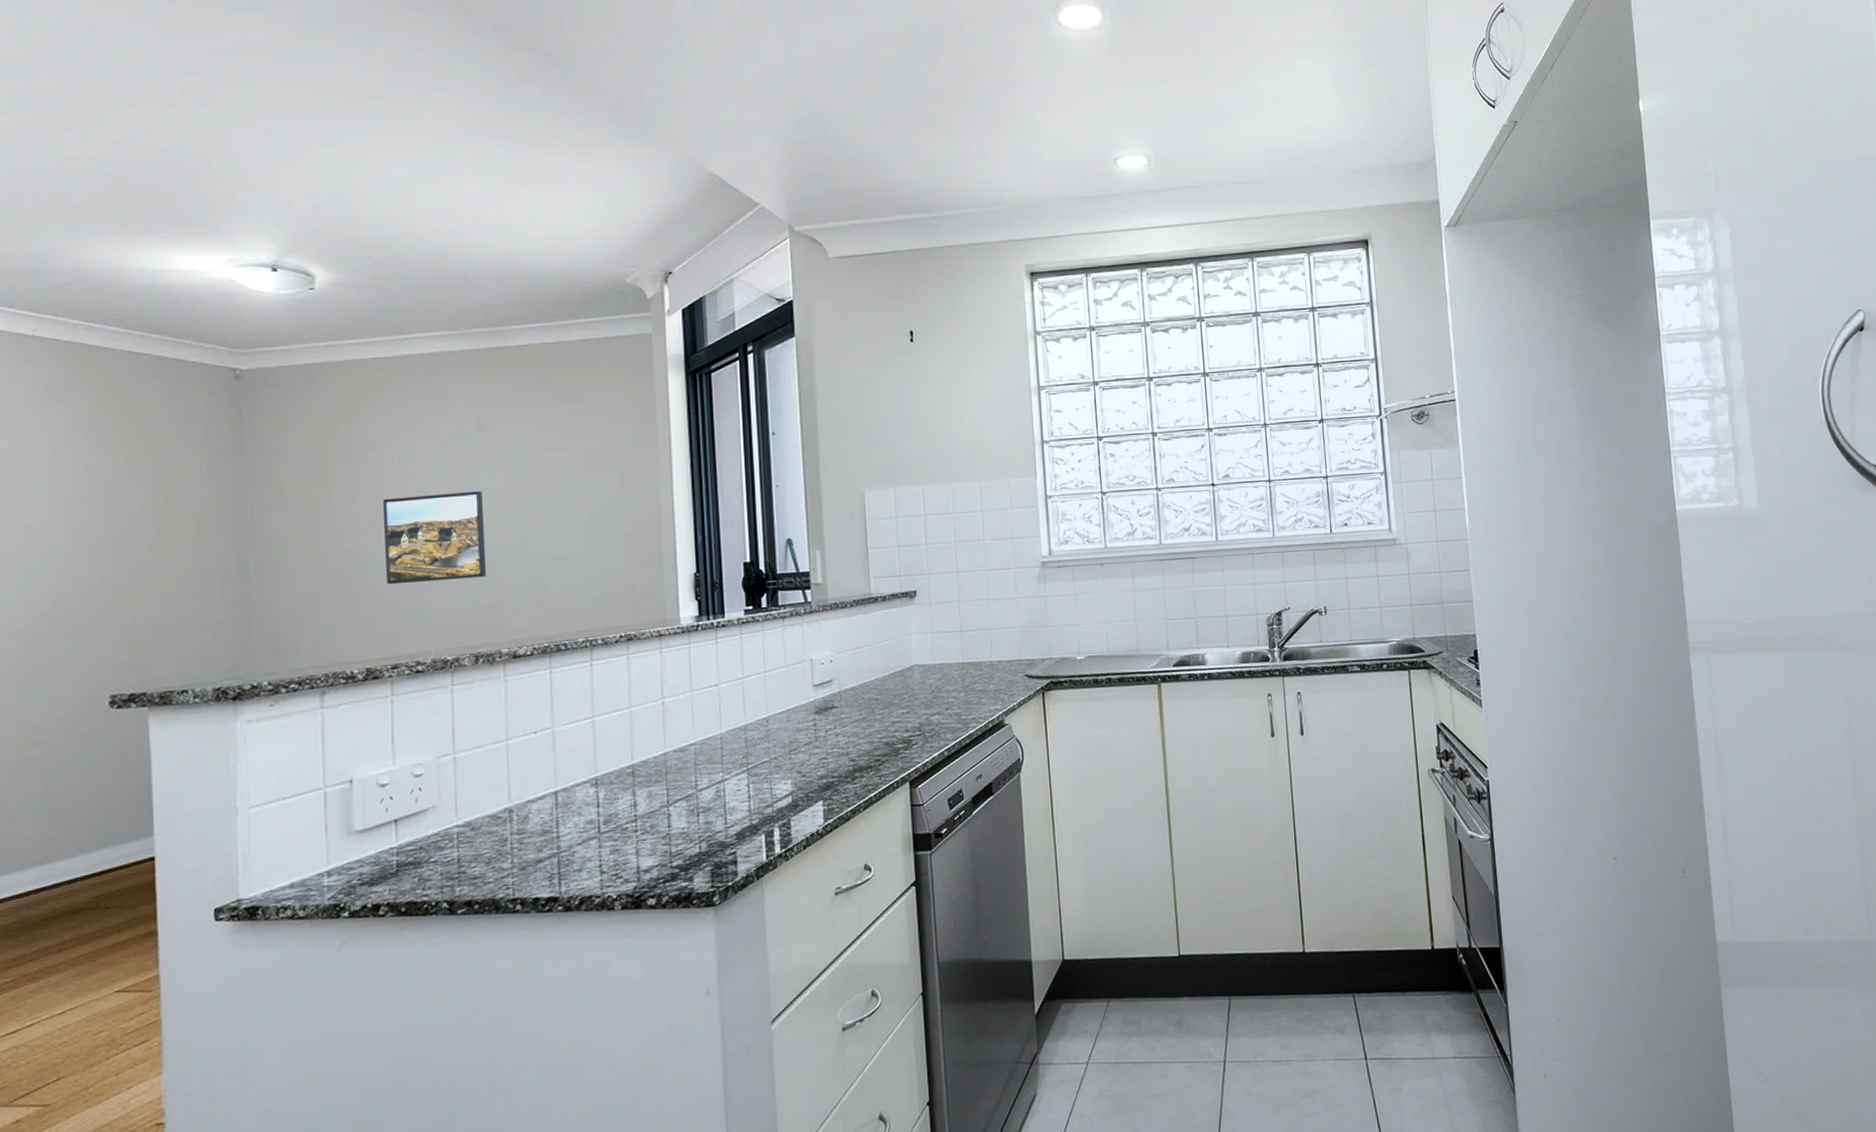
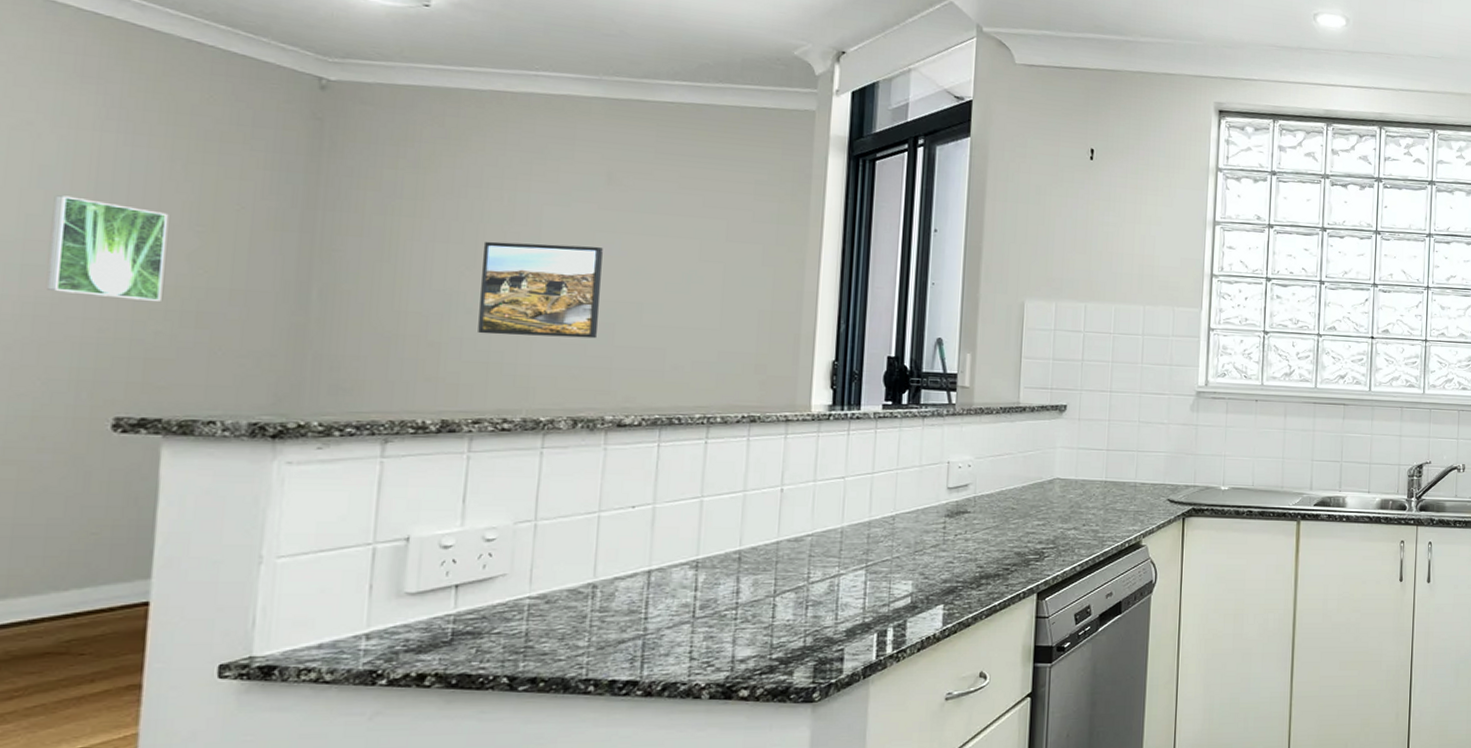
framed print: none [44,504,134,590] -> present [47,195,169,301]

